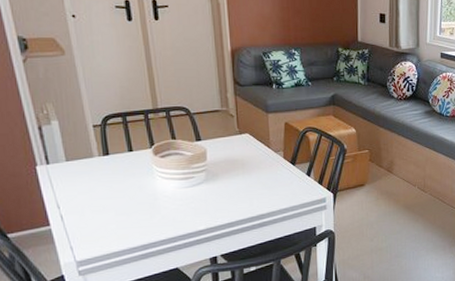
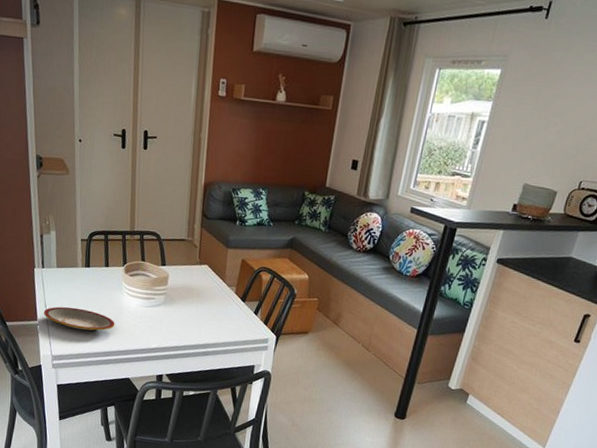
plate: none [56,202,151,227] -> present [43,306,115,331]

